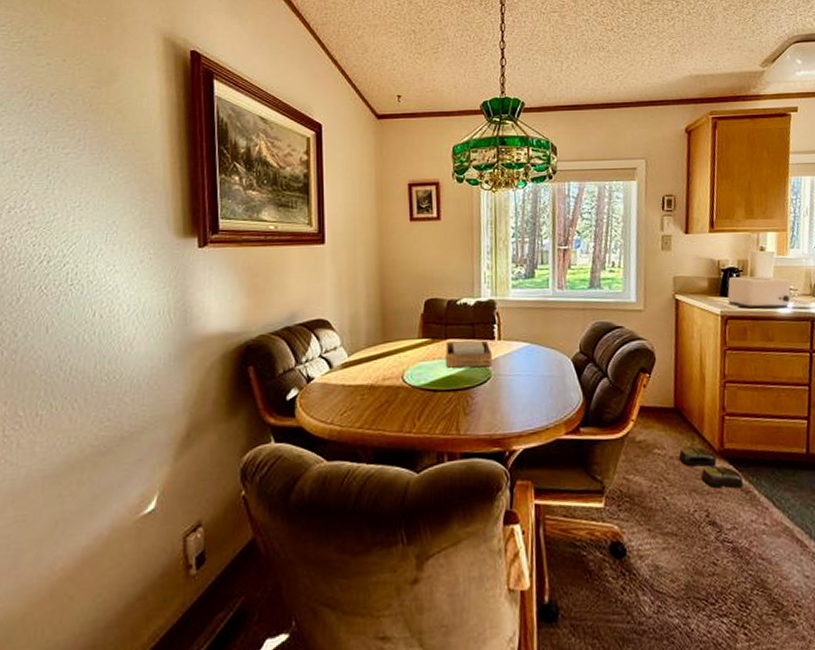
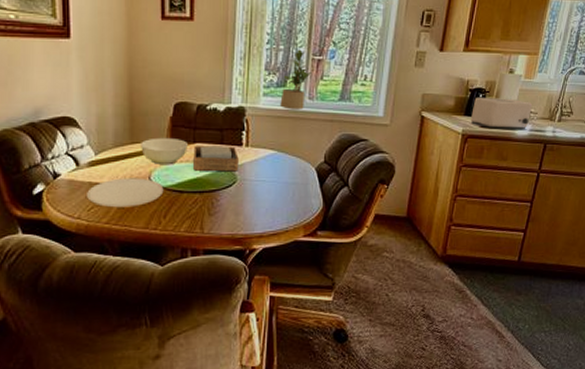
plate: none [340,378,417,411] -> present [87,178,164,208]
bowl: none [393,334,440,363] -> present [141,137,188,164]
potted plant: none [529,240,558,300] -> present [280,49,311,110]
slippers: present [678,446,743,489] -> none [404,251,458,289]

